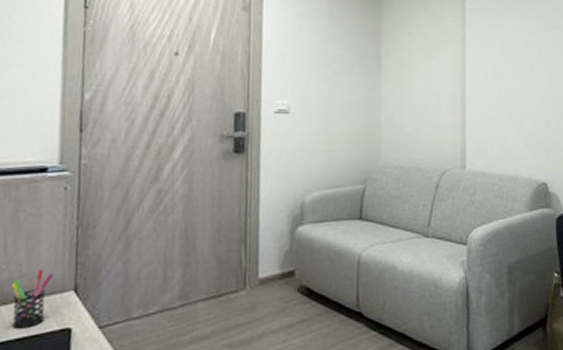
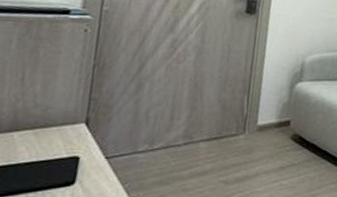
pen holder: present [11,269,53,329] -> none [22,101,67,154]

